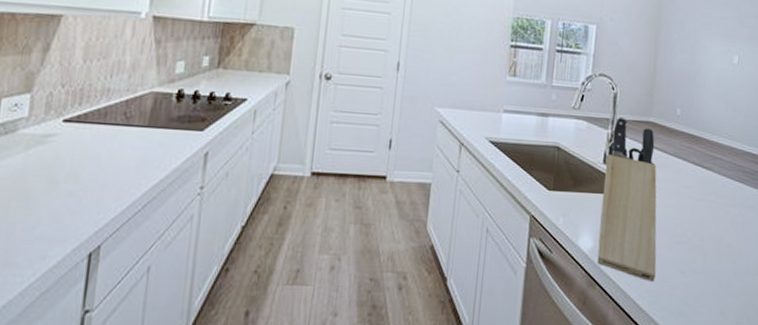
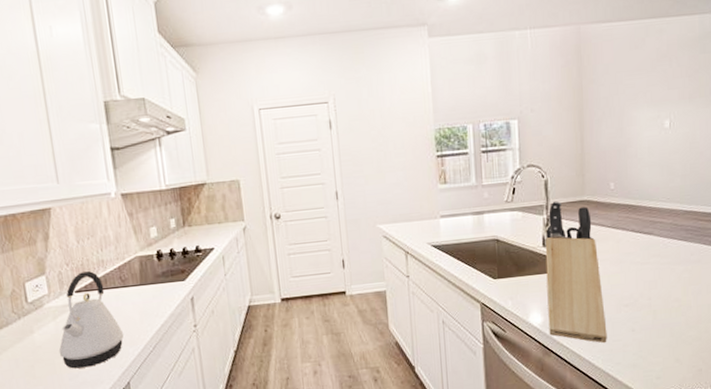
kettle: none [18,98,111,219] -> present [58,271,124,369]

